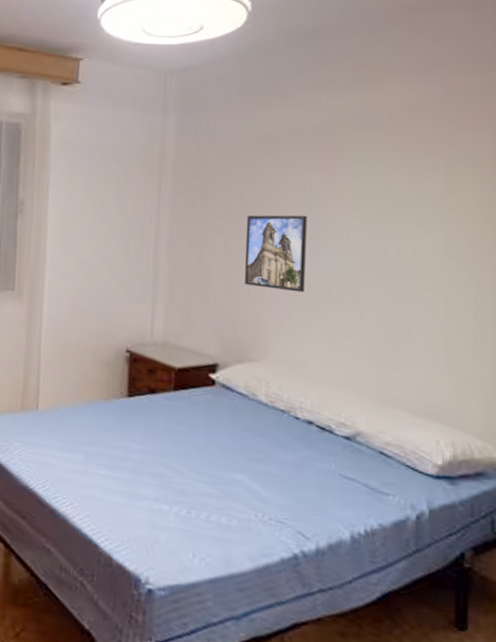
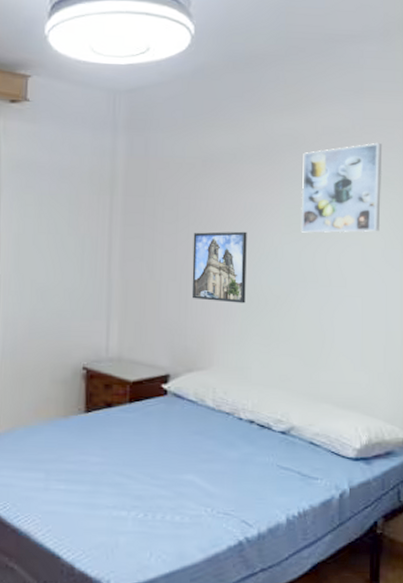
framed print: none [370,120,471,219] -> present [301,143,383,233]

